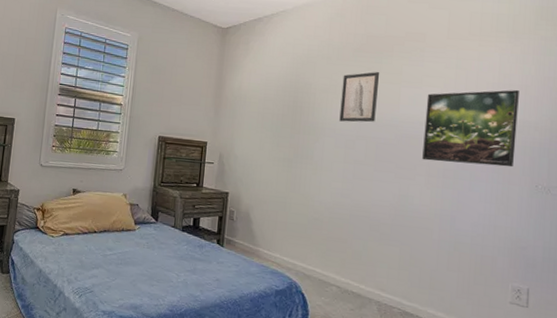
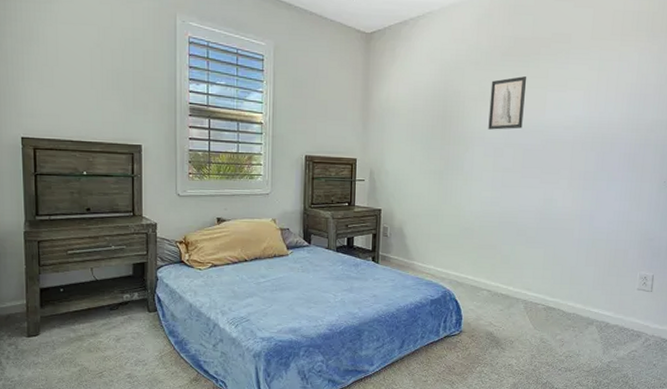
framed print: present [422,89,519,167] -> none [565,89,654,166]

